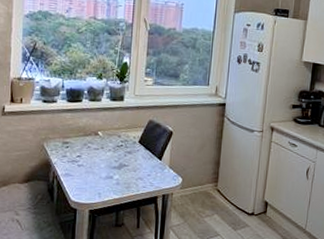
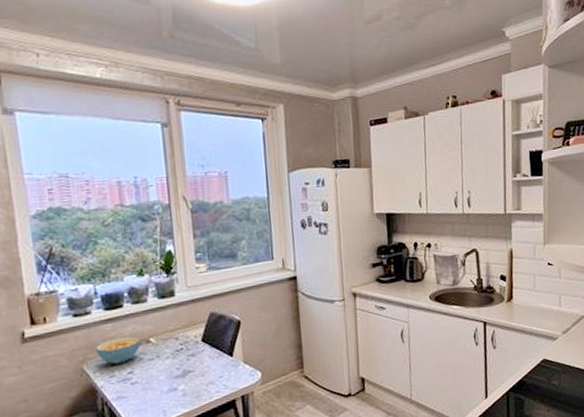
cereal bowl: none [55,126,91,148] -> present [95,336,141,365]

